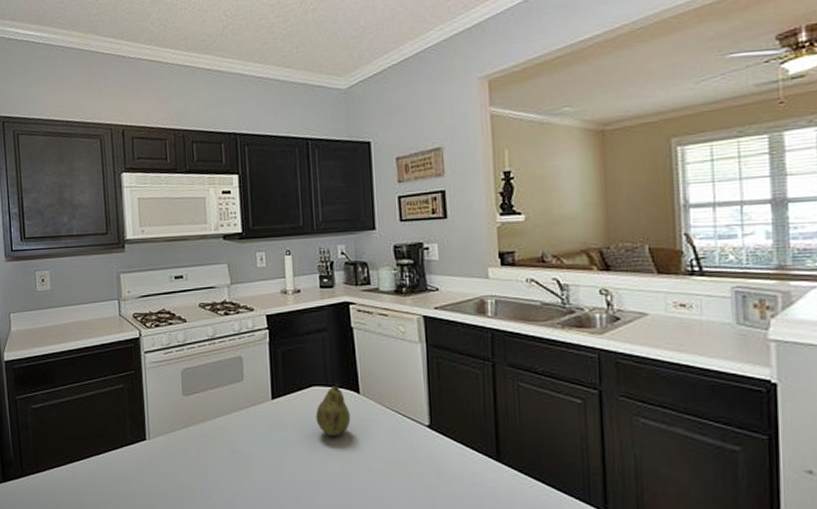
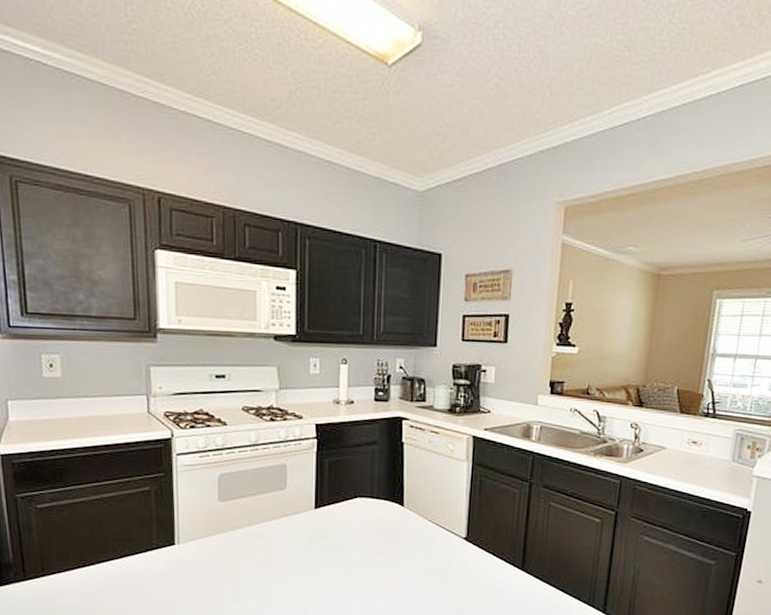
fruit: present [316,383,351,436] -> none [358,495,393,545]

